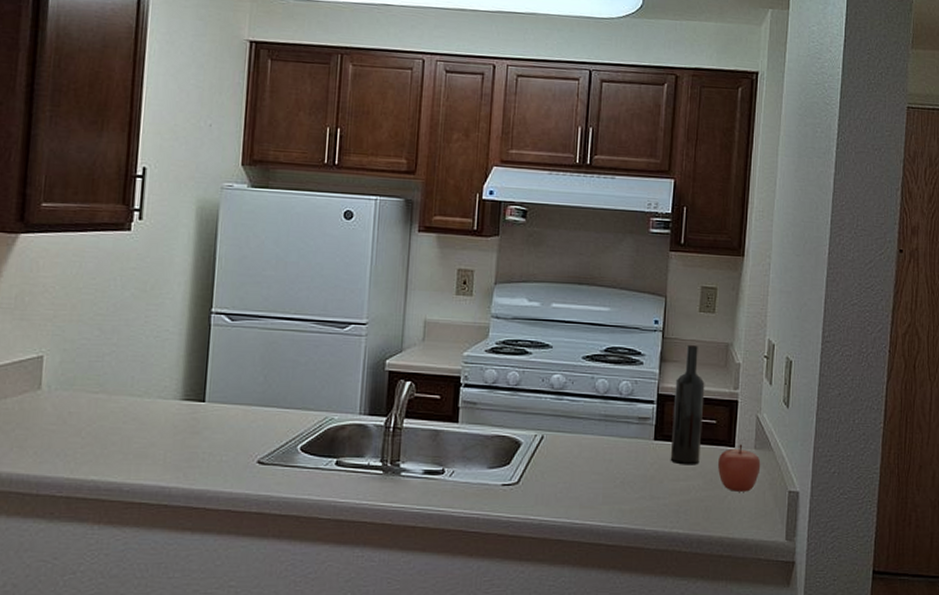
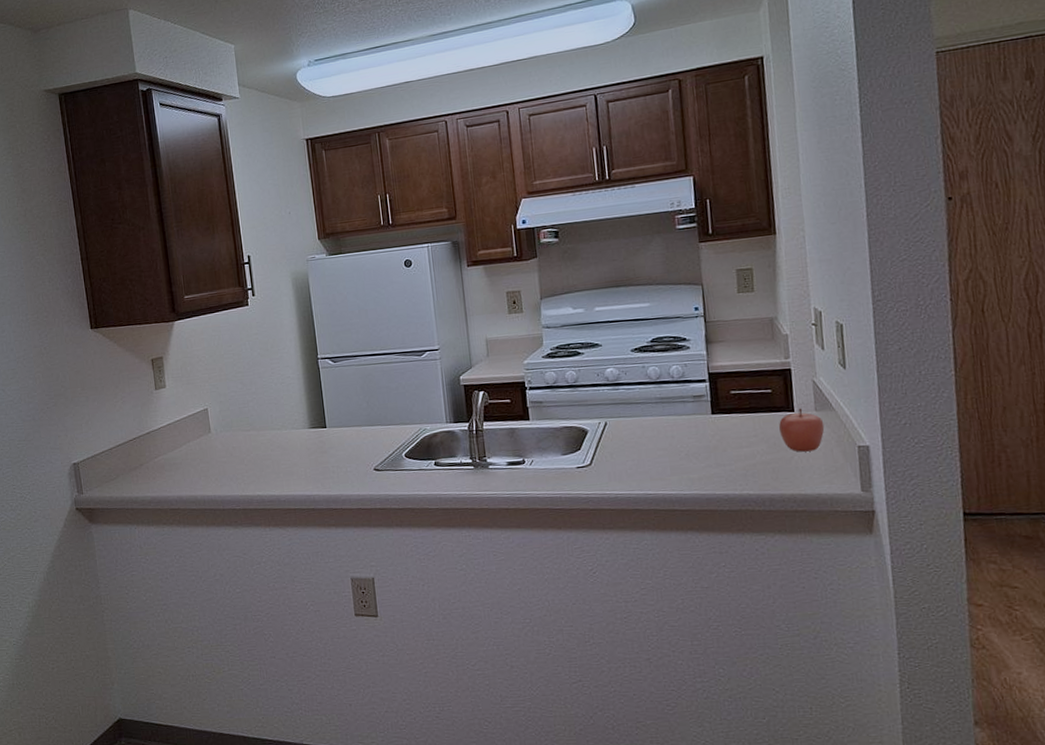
wine bottle: present [670,345,705,465] -> none [724,324,760,434]

